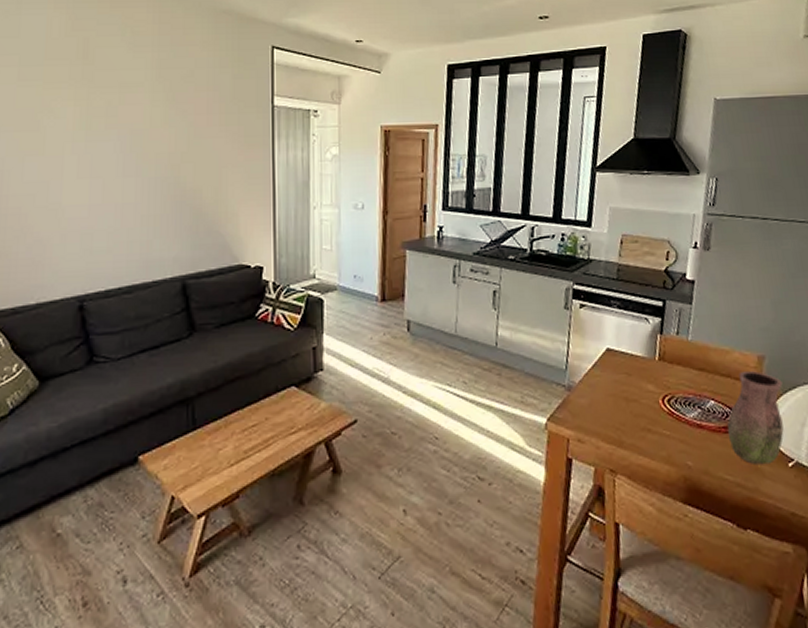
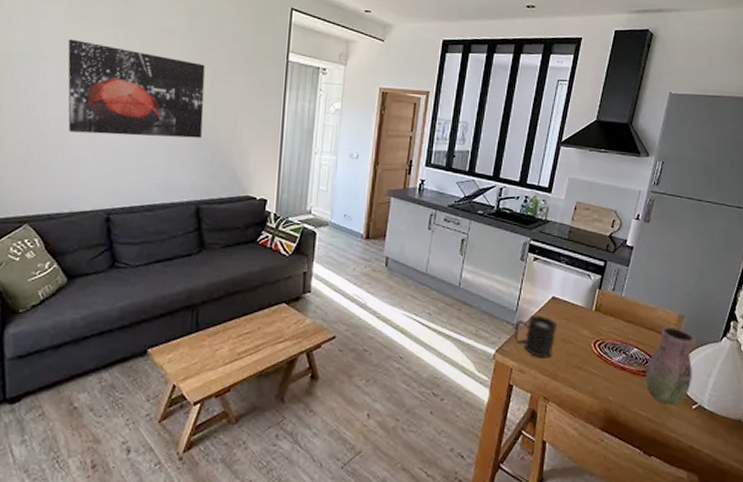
wall art: none [23,105,182,211] -> present [68,39,205,138]
mug: none [565,371,617,423] -> present [513,315,558,358]

